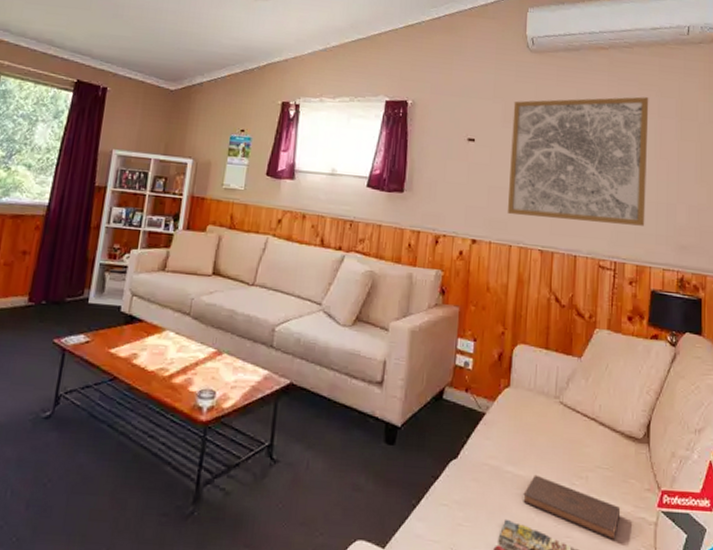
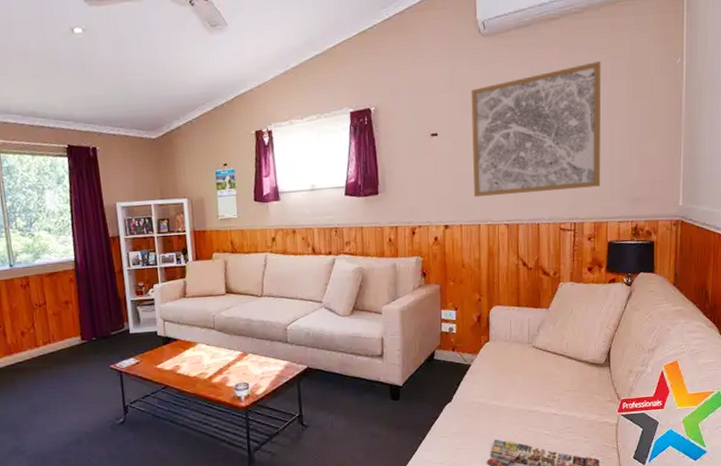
book: present [523,474,621,540] -> none [507,404,588,441]

